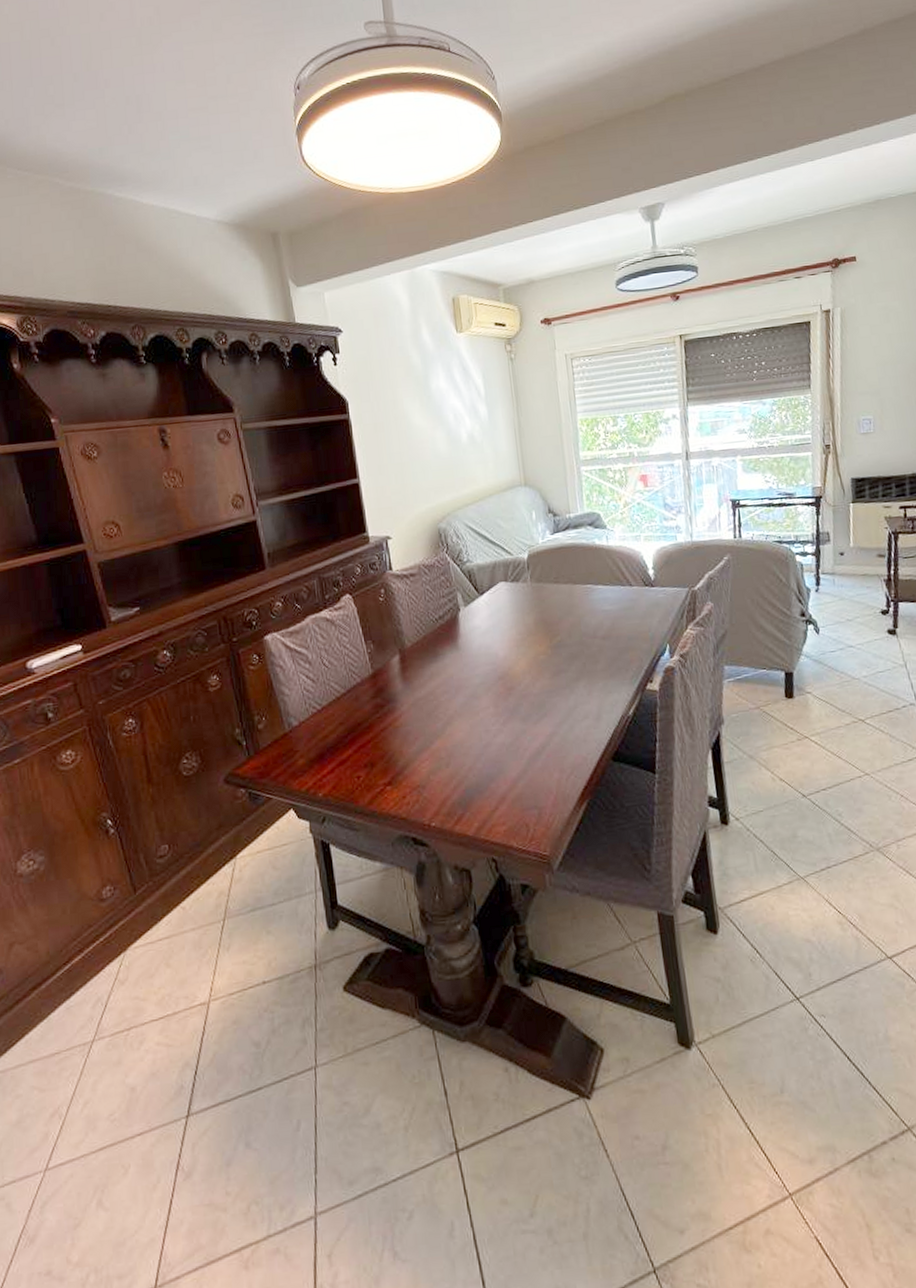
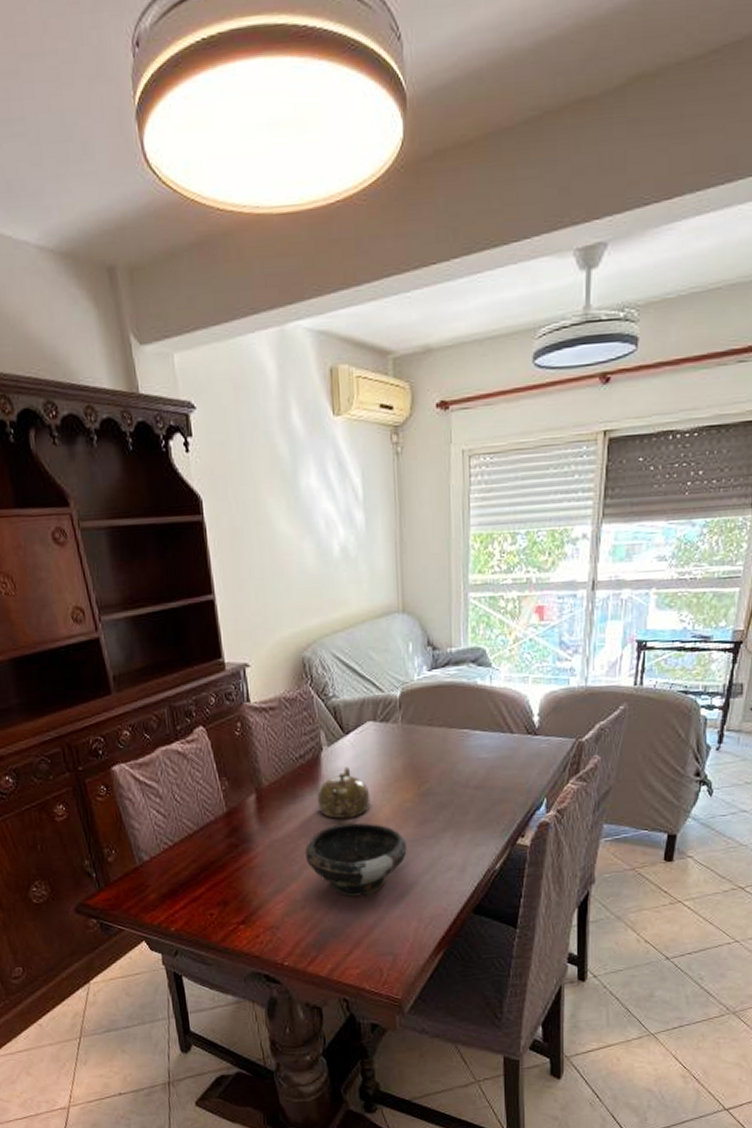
bowl: none [447,677,544,751] -> present [304,823,407,897]
teapot: none [456,624,507,674] -> present [317,766,371,819]

